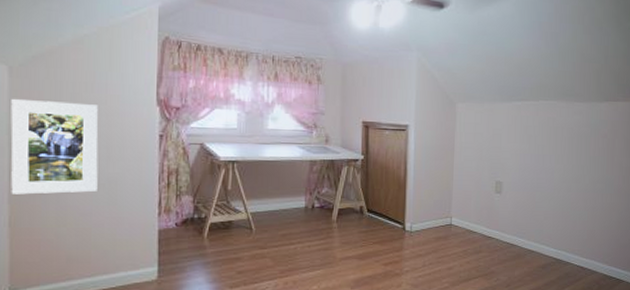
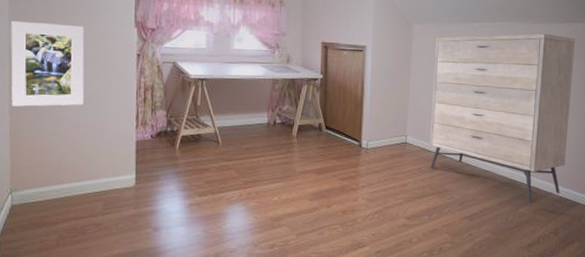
dresser: none [474,112,615,282] -> present [429,33,575,203]

